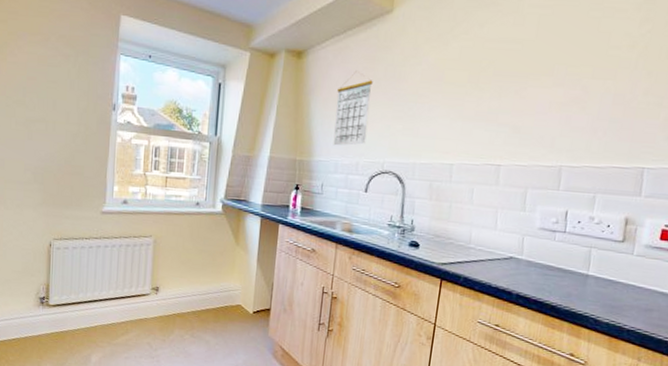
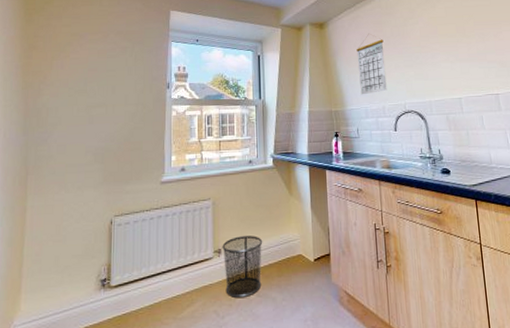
waste bin: none [160,277,203,336] -> present [222,235,263,298]

